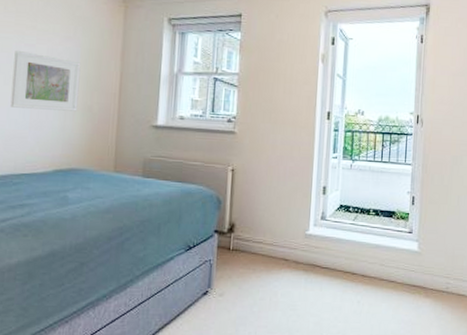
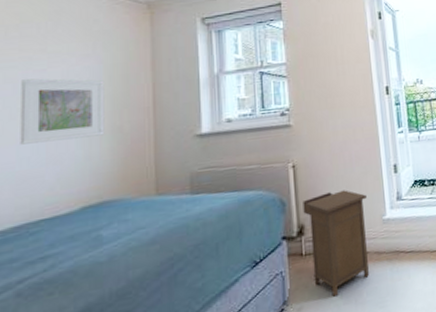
nightstand: none [236,199,294,291] -> present [303,190,369,297]

